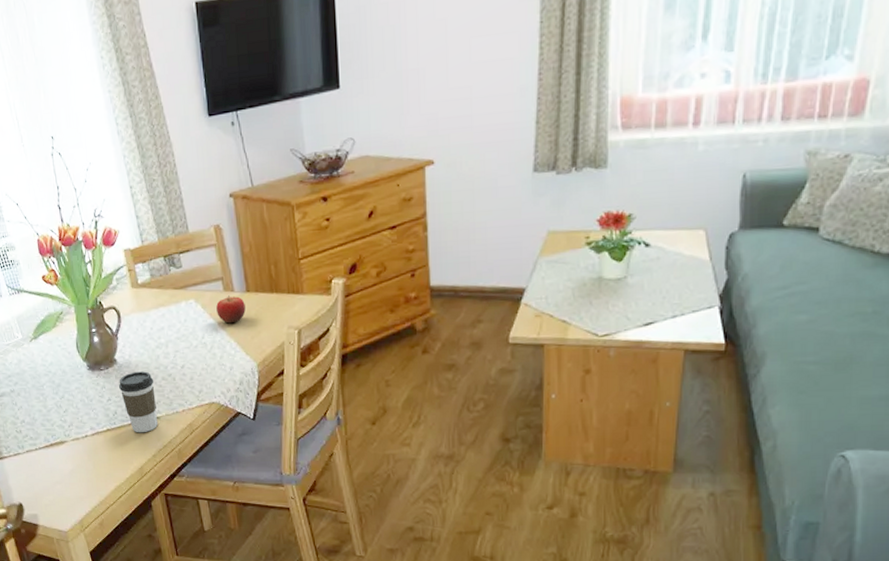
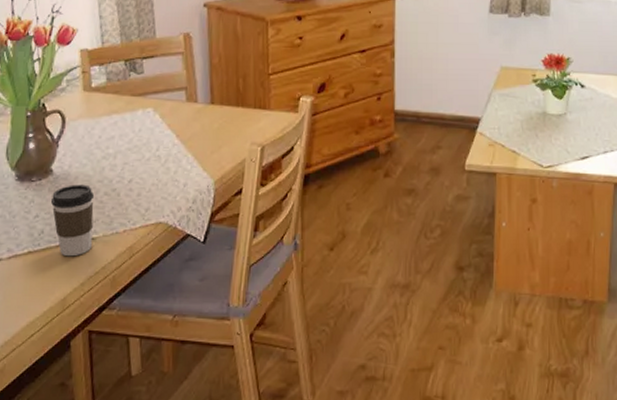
fruit: present [216,295,246,324] -> none [176,106,208,136]

